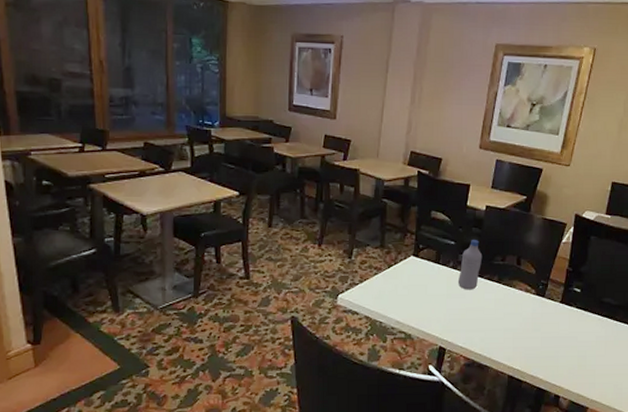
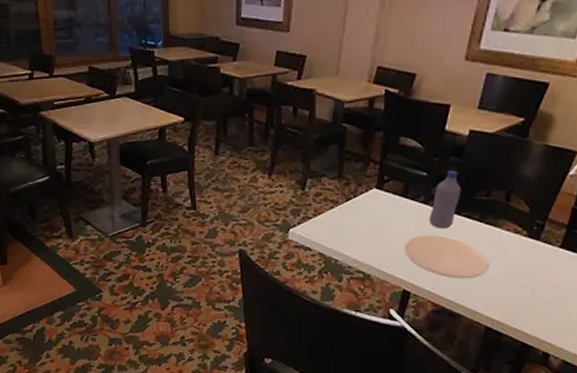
plate: none [439,296,508,334] -> present [404,235,490,279]

